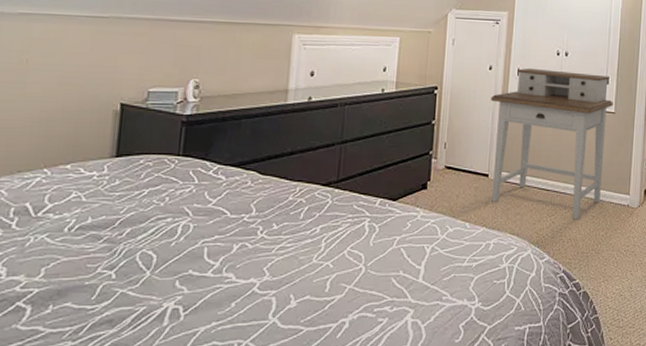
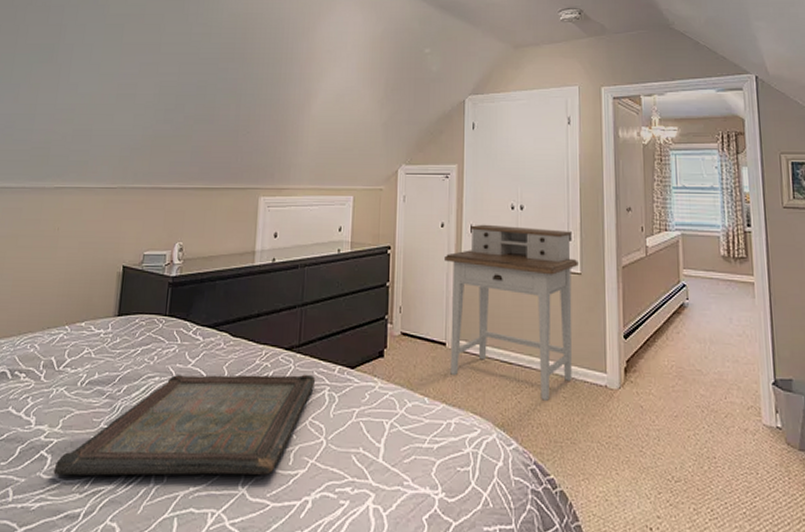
serving tray: none [35,207,354,325] -> present [53,374,315,476]

